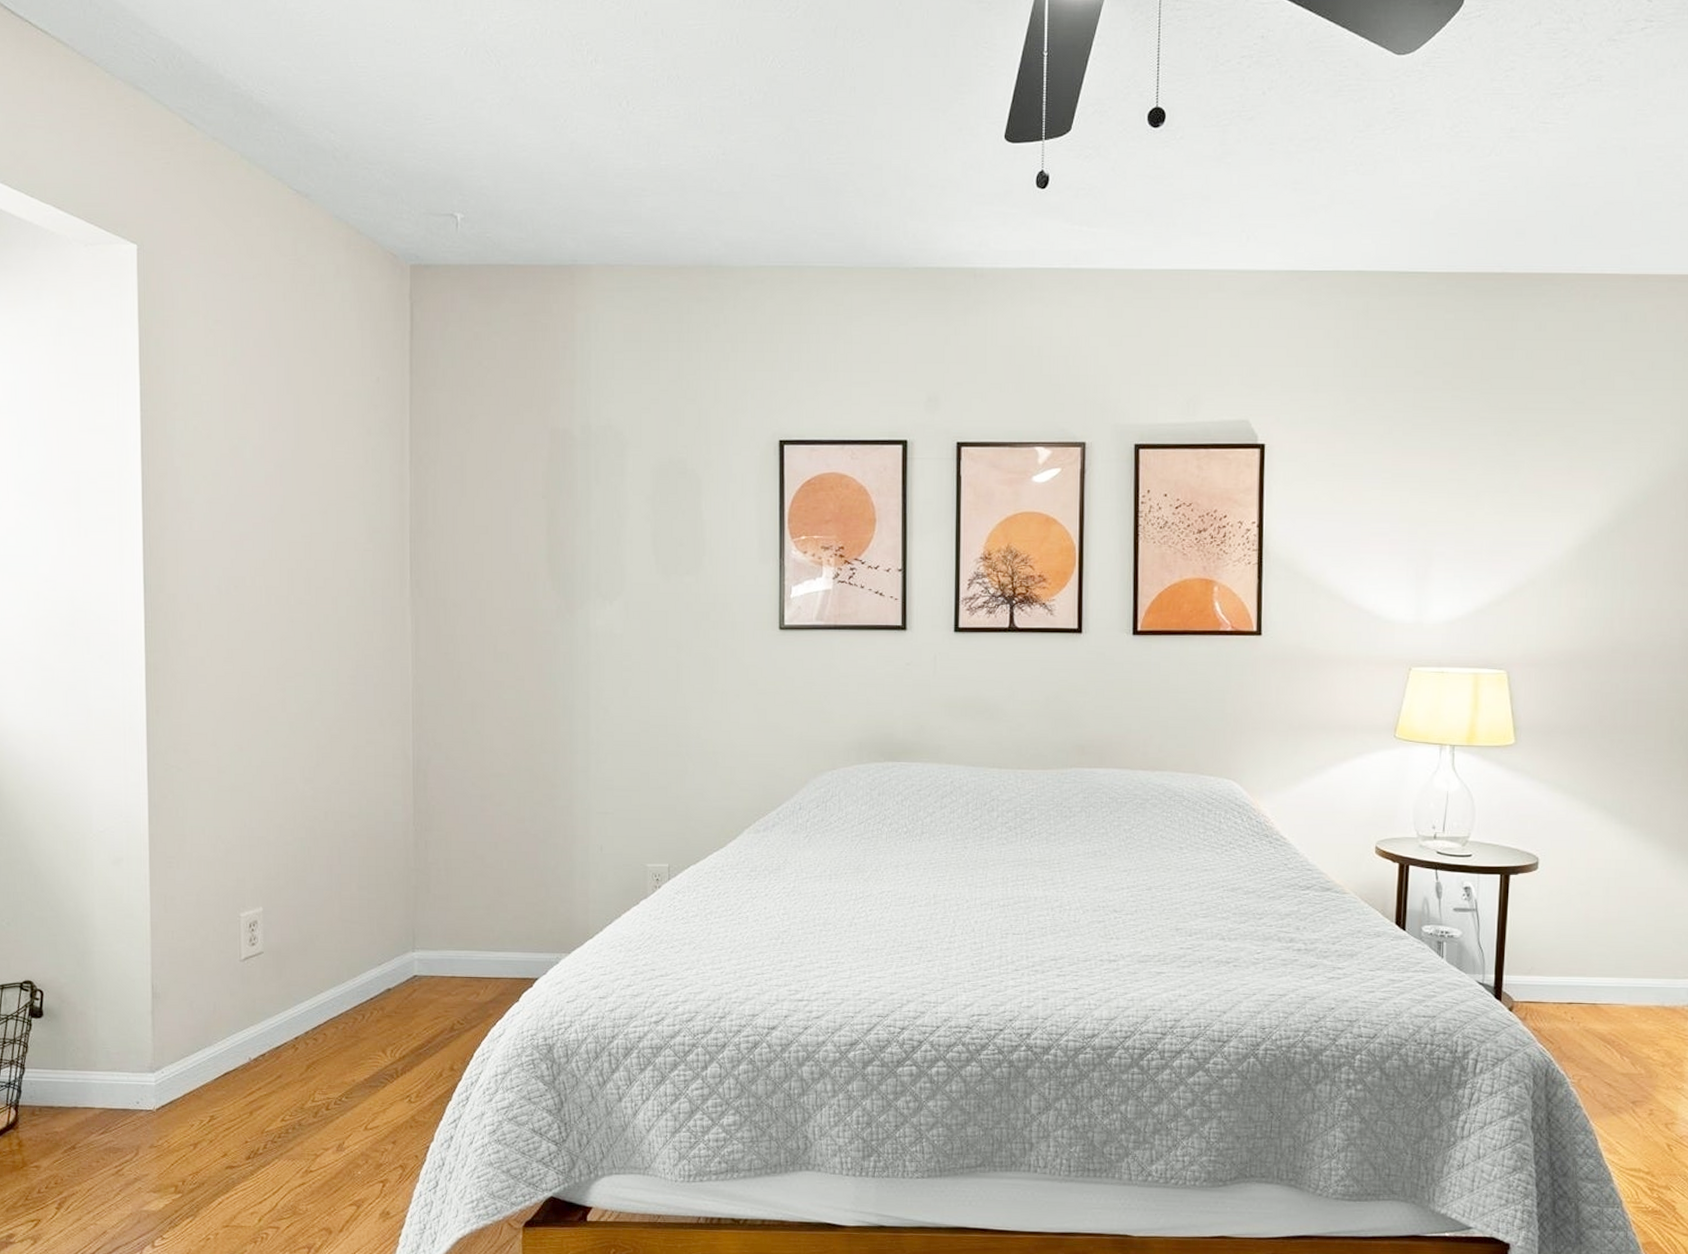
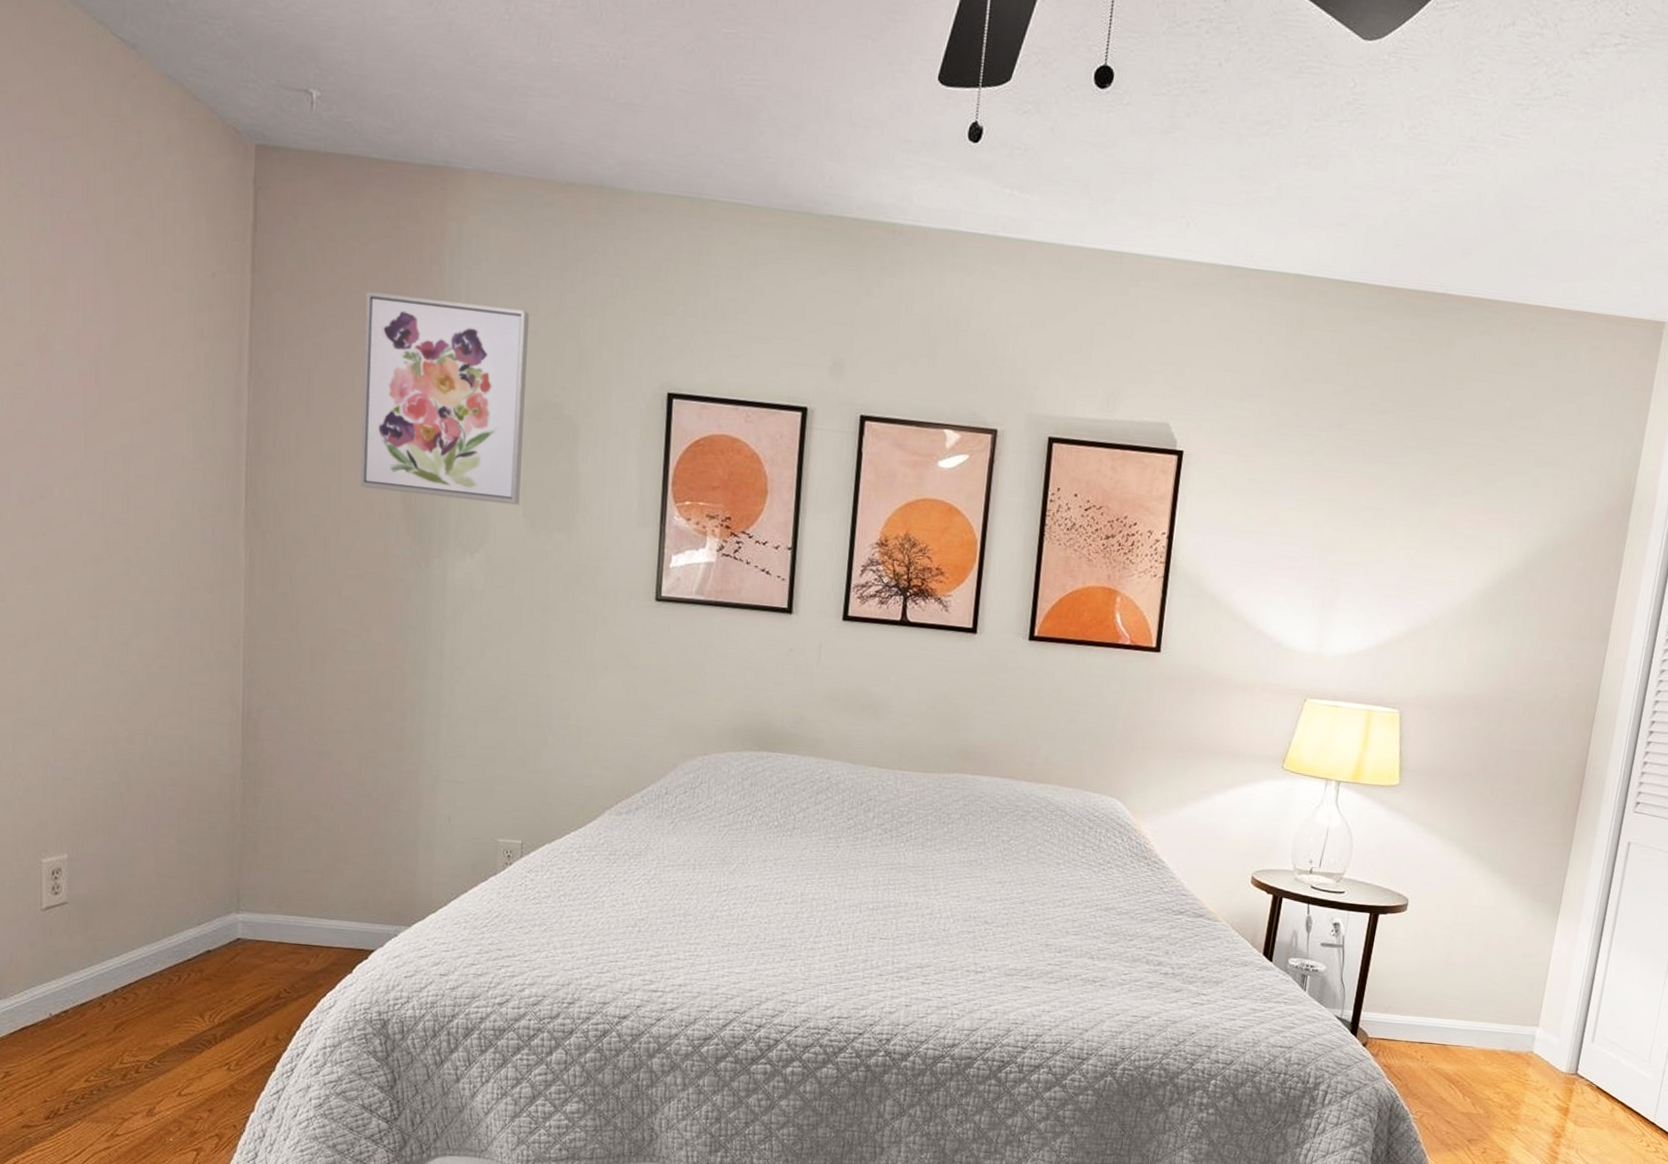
wall art: none [509,379,652,554] -> present [360,291,529,505]

